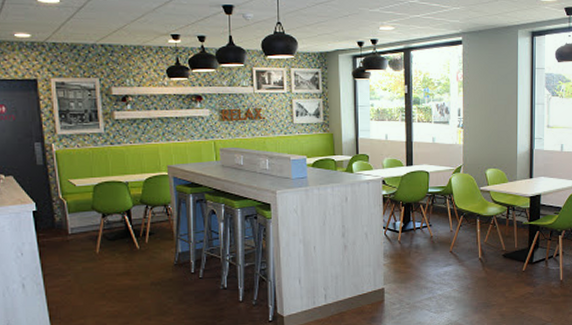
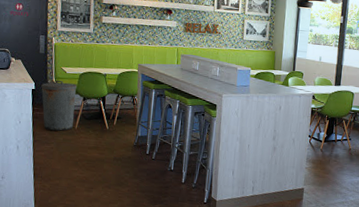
trash can: none [44,197,94,260] -> present [41,80,77,132]

